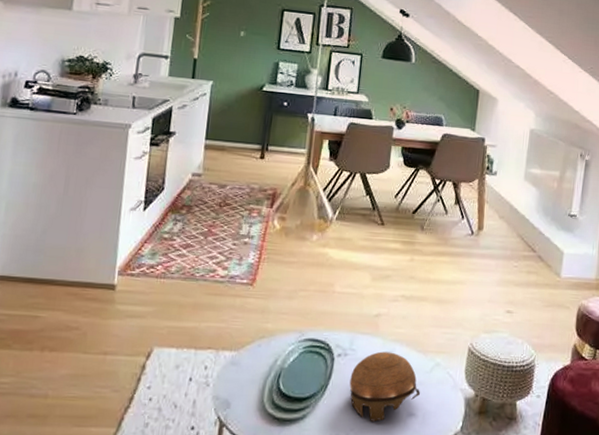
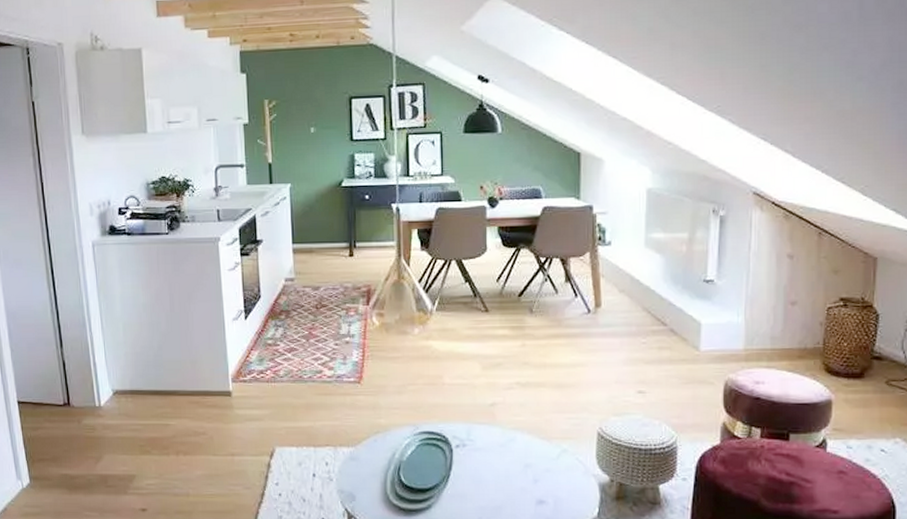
decorative bowl: present [349,351,421,422] -> none [472,440,549,510]

